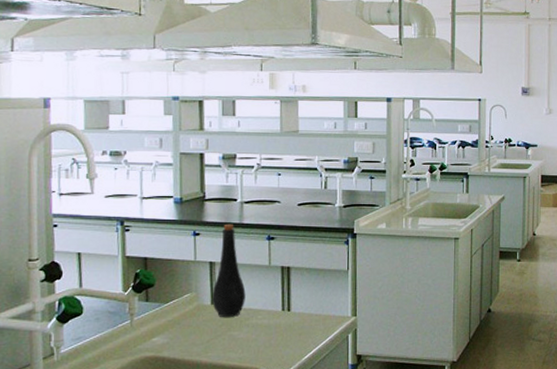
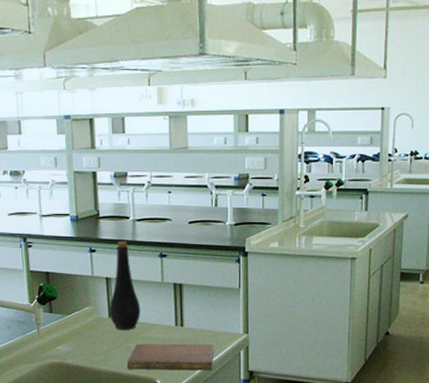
notebook: none [229,328,322,360] -> present [127,343,214,371]

